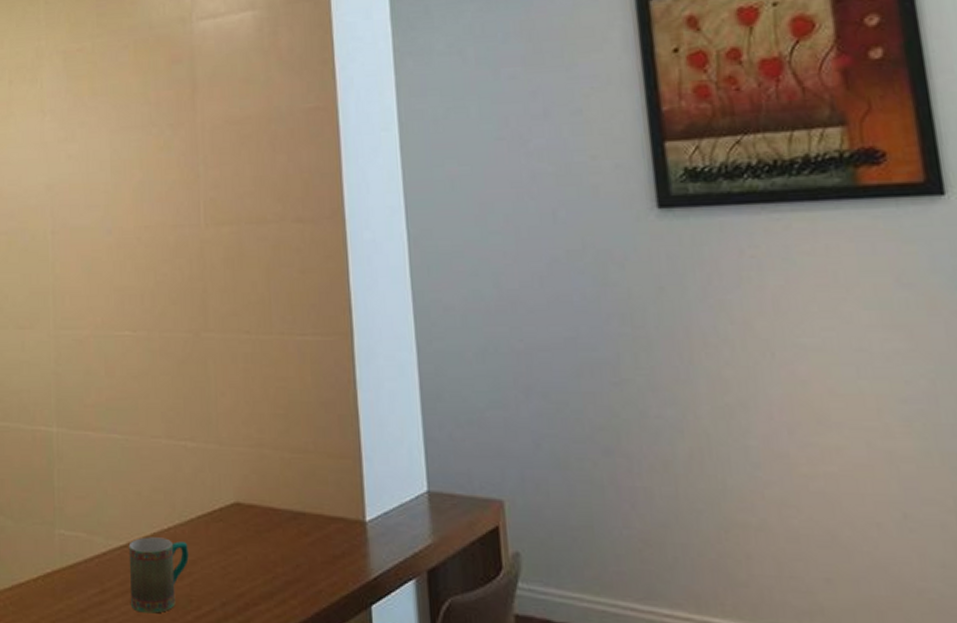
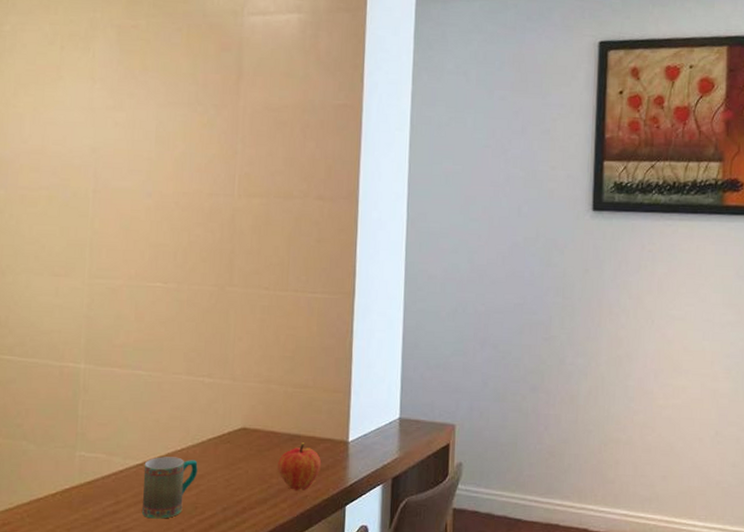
fruit: none [281,522,335,585] -> present [278,443,322,491]

